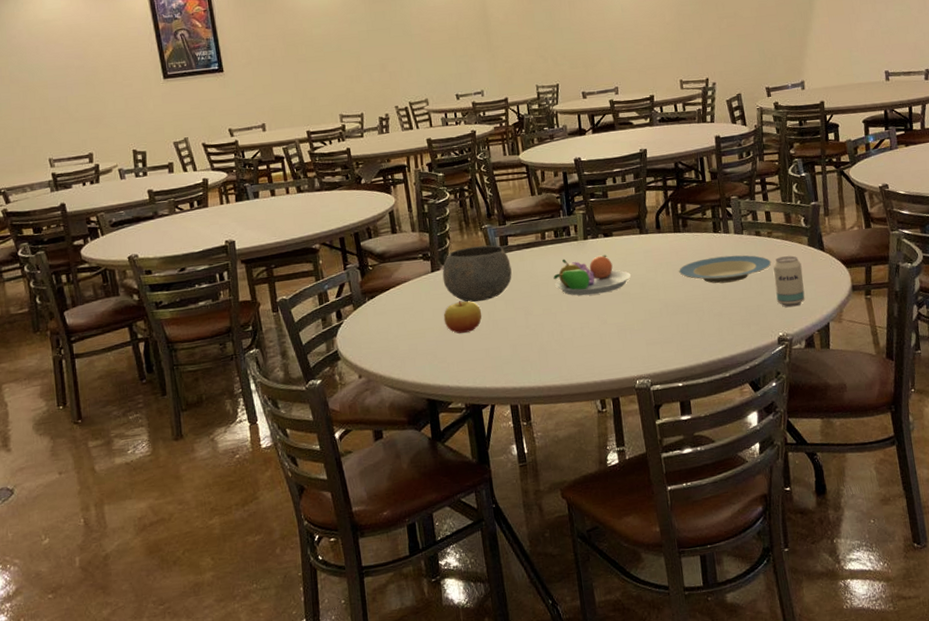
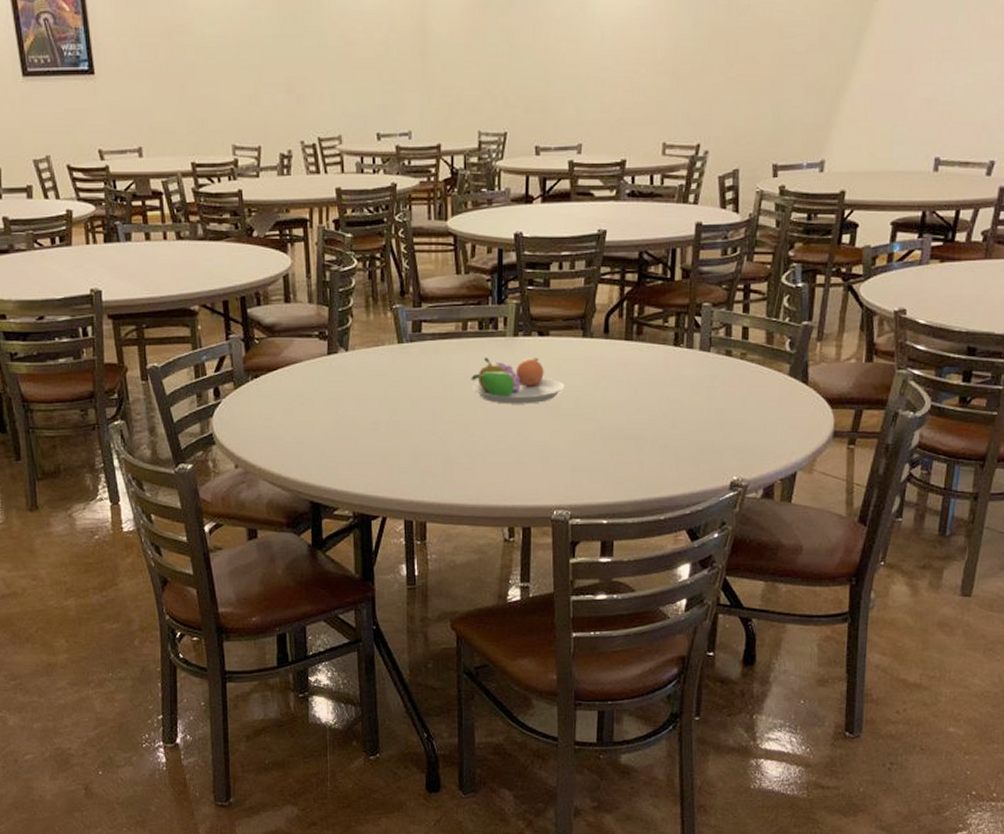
bowl: present [442,245,512,302] -> none [340,330,422,397]
apple: present [443,301,482,334] -> none [337,393,381,431]
plate: present [678,255,772,284] -> none [622,376,739,409]
beverage can: present [773,256,805,308] -> none [737,385,776,448]

